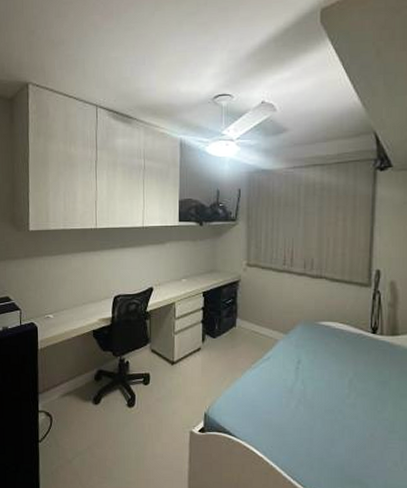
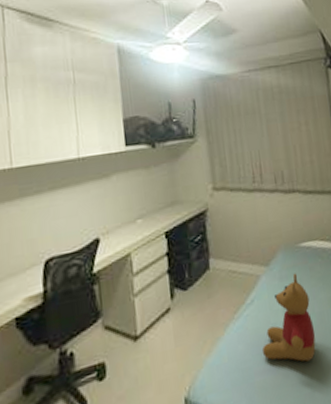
stuffed bear: none [271,344,322,415] -> present [262,273,316,362]

